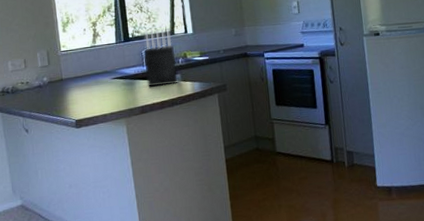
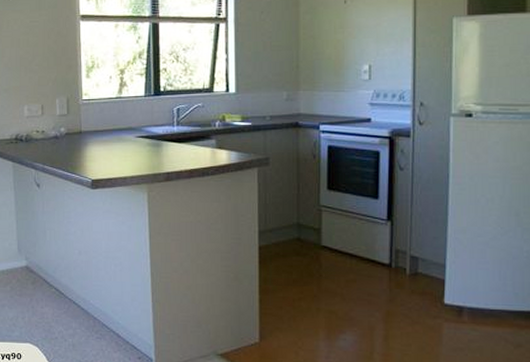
knife block: present [143,28,178,87] -> none [175,84,212,151]

